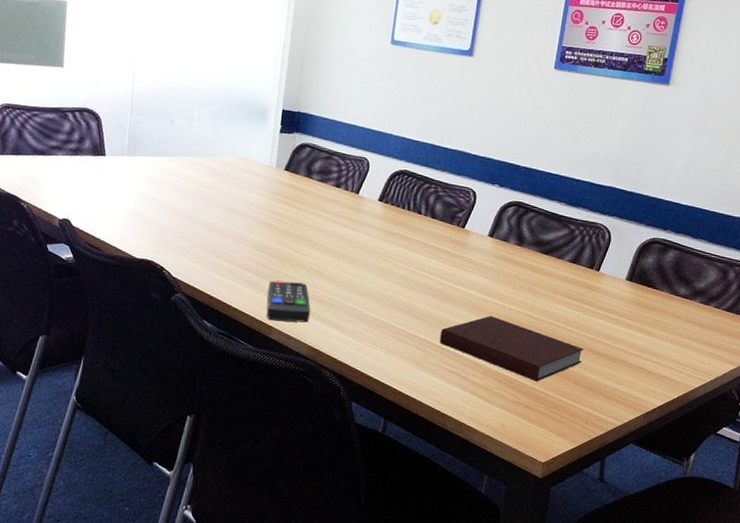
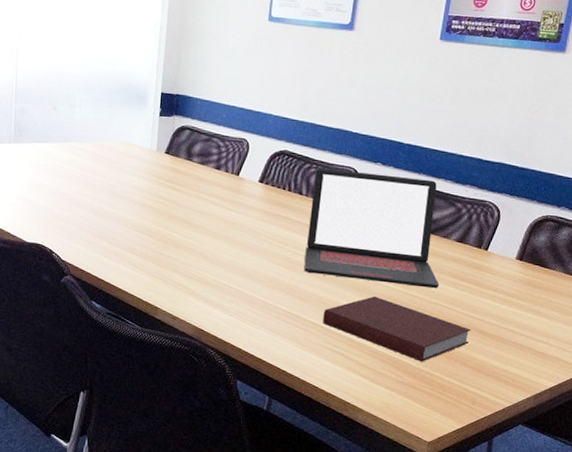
remote control: present [266,280,311,323] -> none [152,262,194,303]
laptop: none [421,187,554,309] -> present [304,167,440,289]

